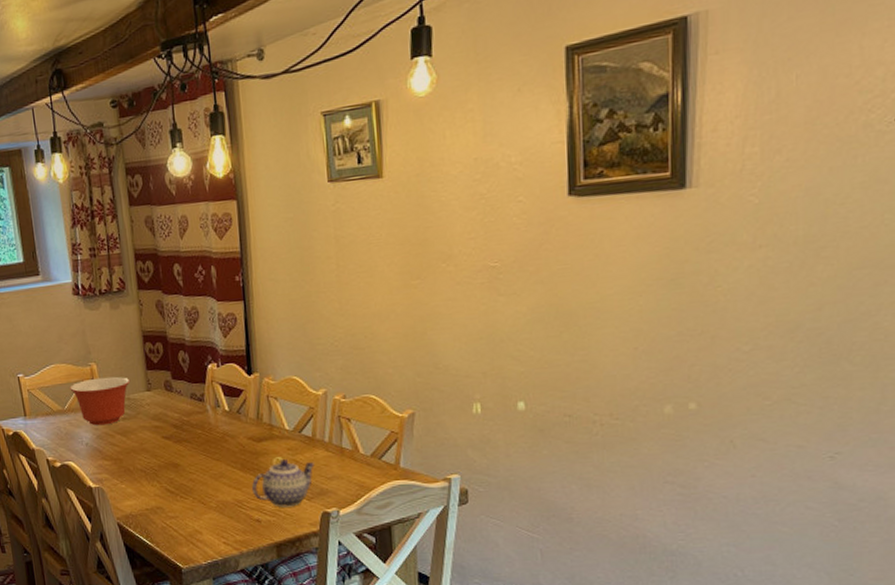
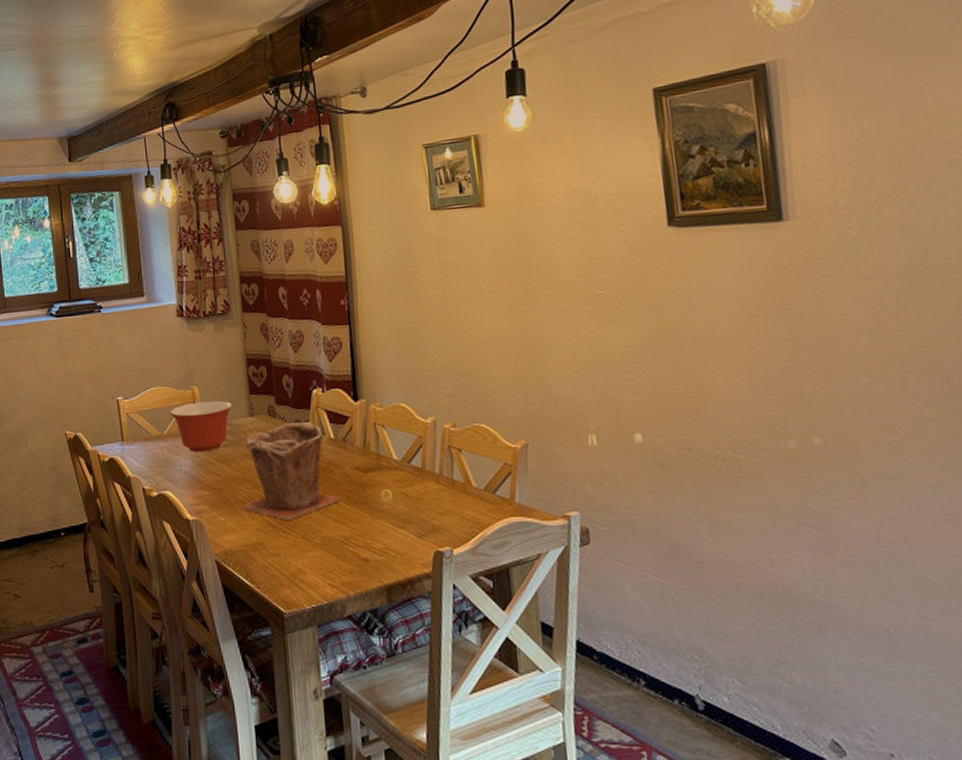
plant pot: none [142,395,234,487] -> present [243,422,340,521]
teapot: present [251,458,314,507] -> none [358,491,425,545]

